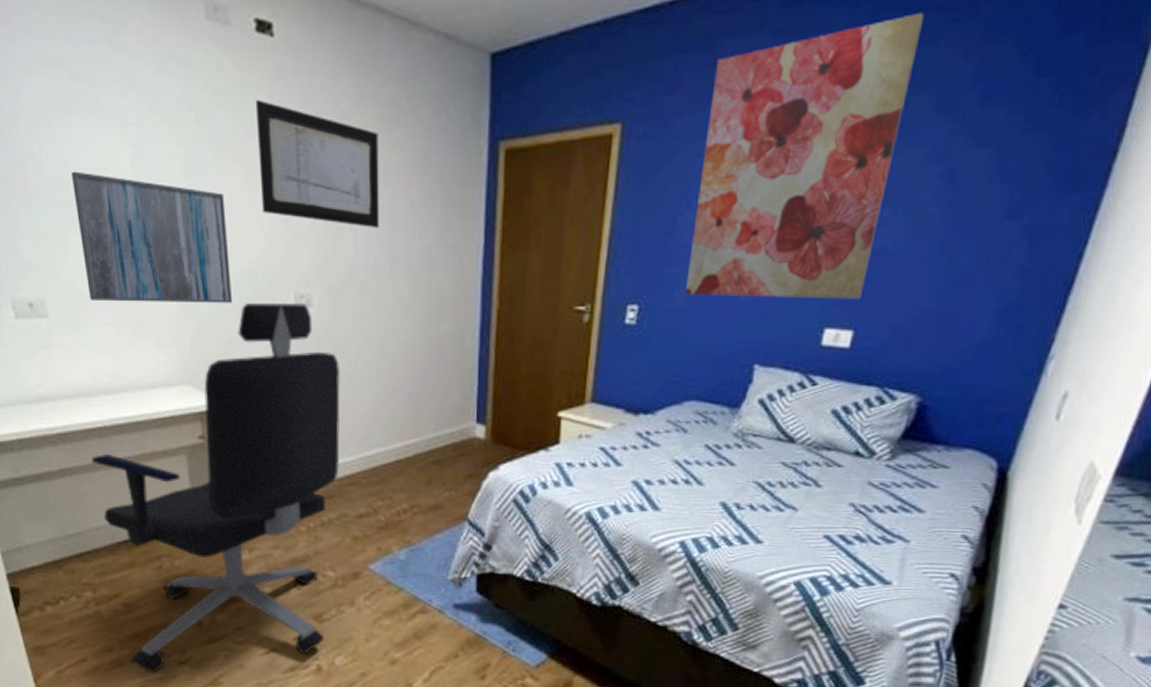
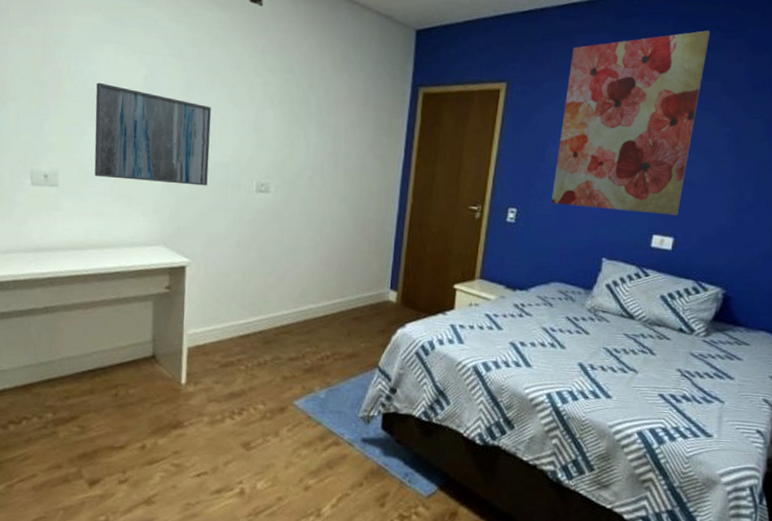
office chair: present [91,302,340,673] -> none [72,187,286,490]
wall art: present [255,99,380,228] -> none [239,45,332,140]

